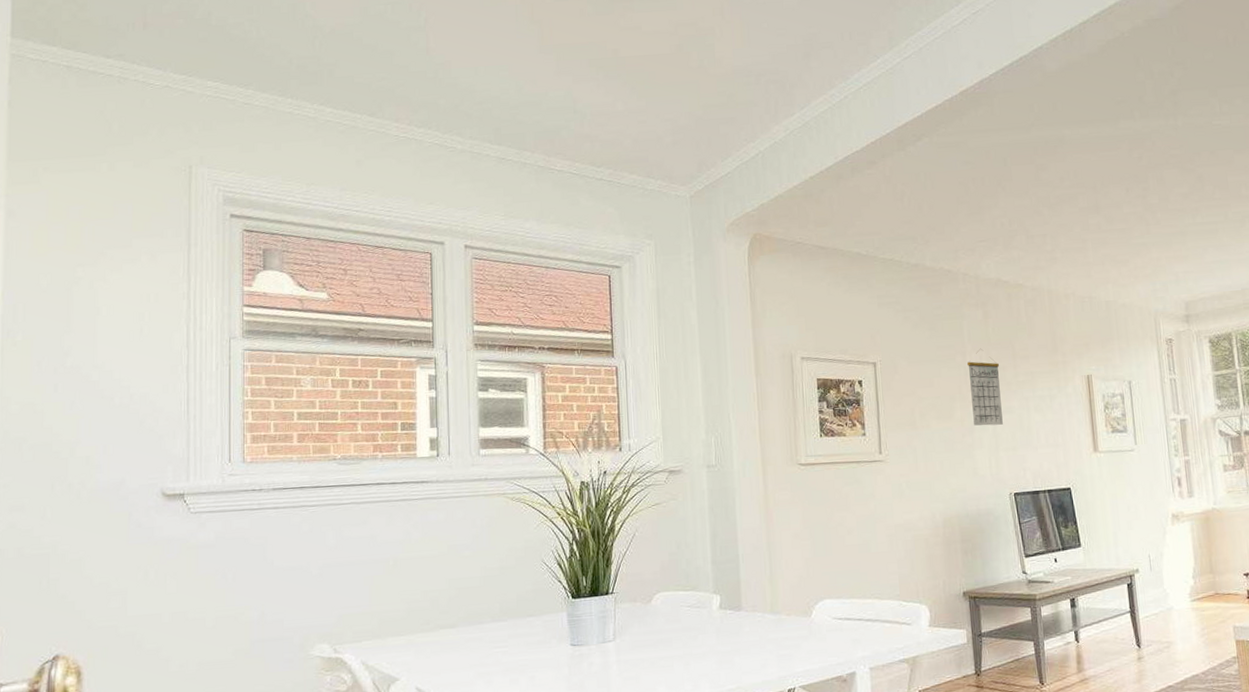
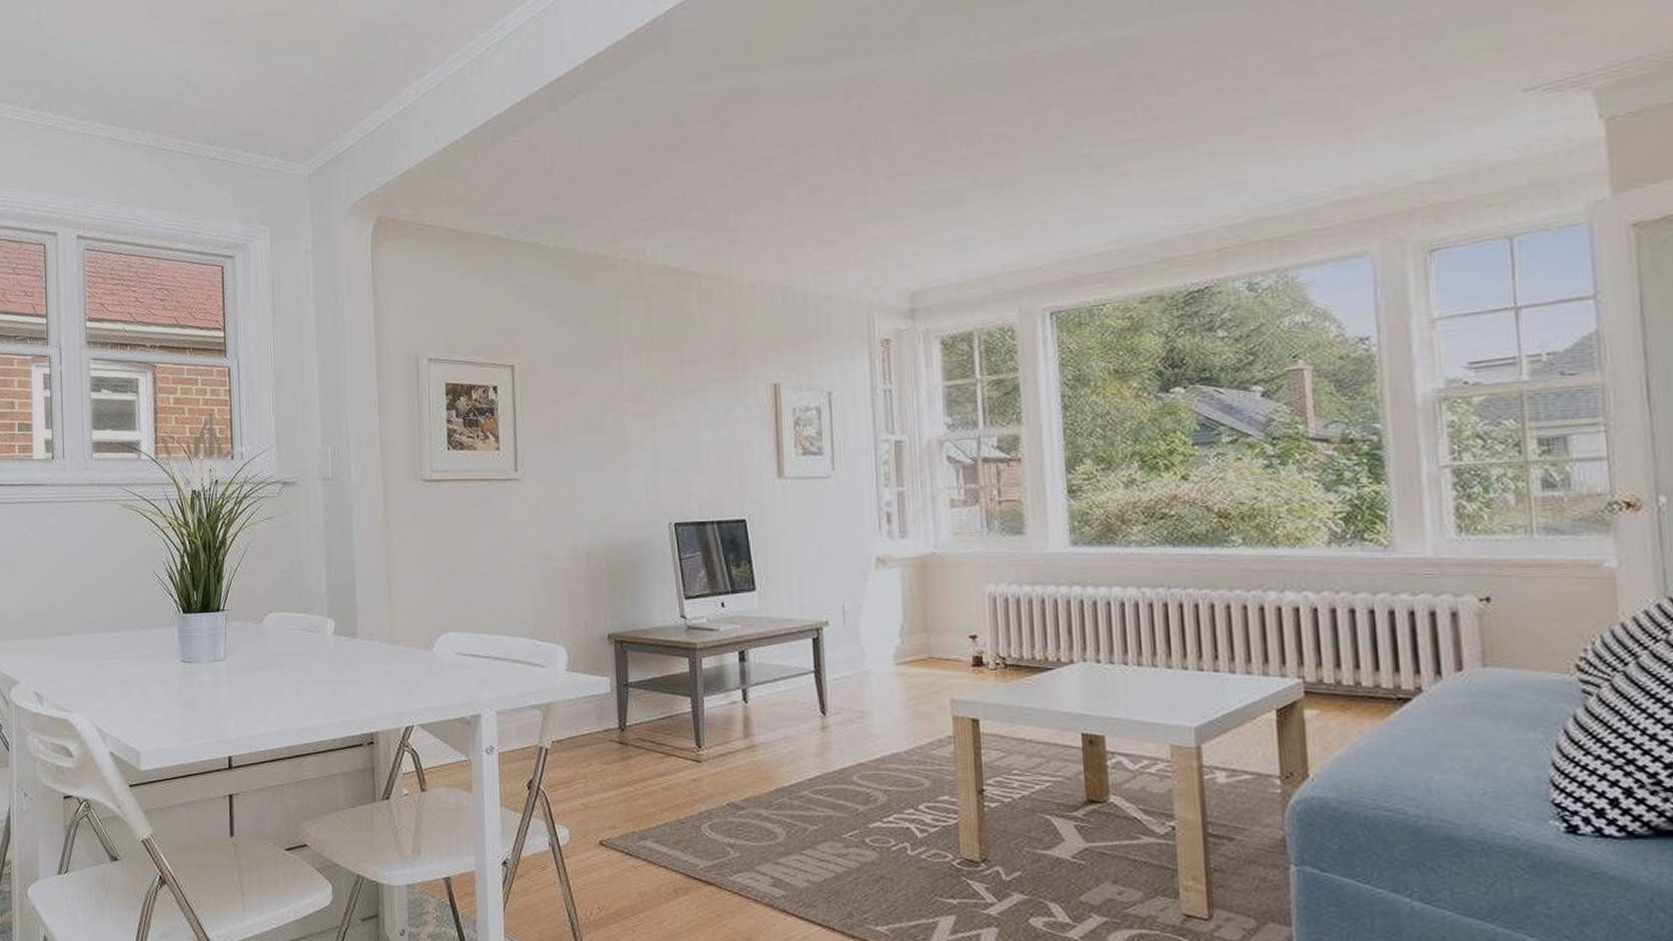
calendar: present [966,348,1003,426] -> none [622,349,664,443]

